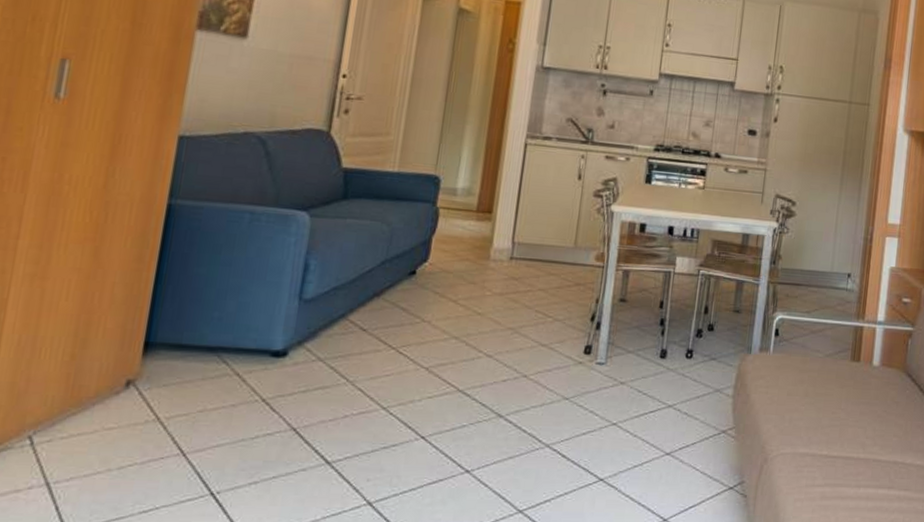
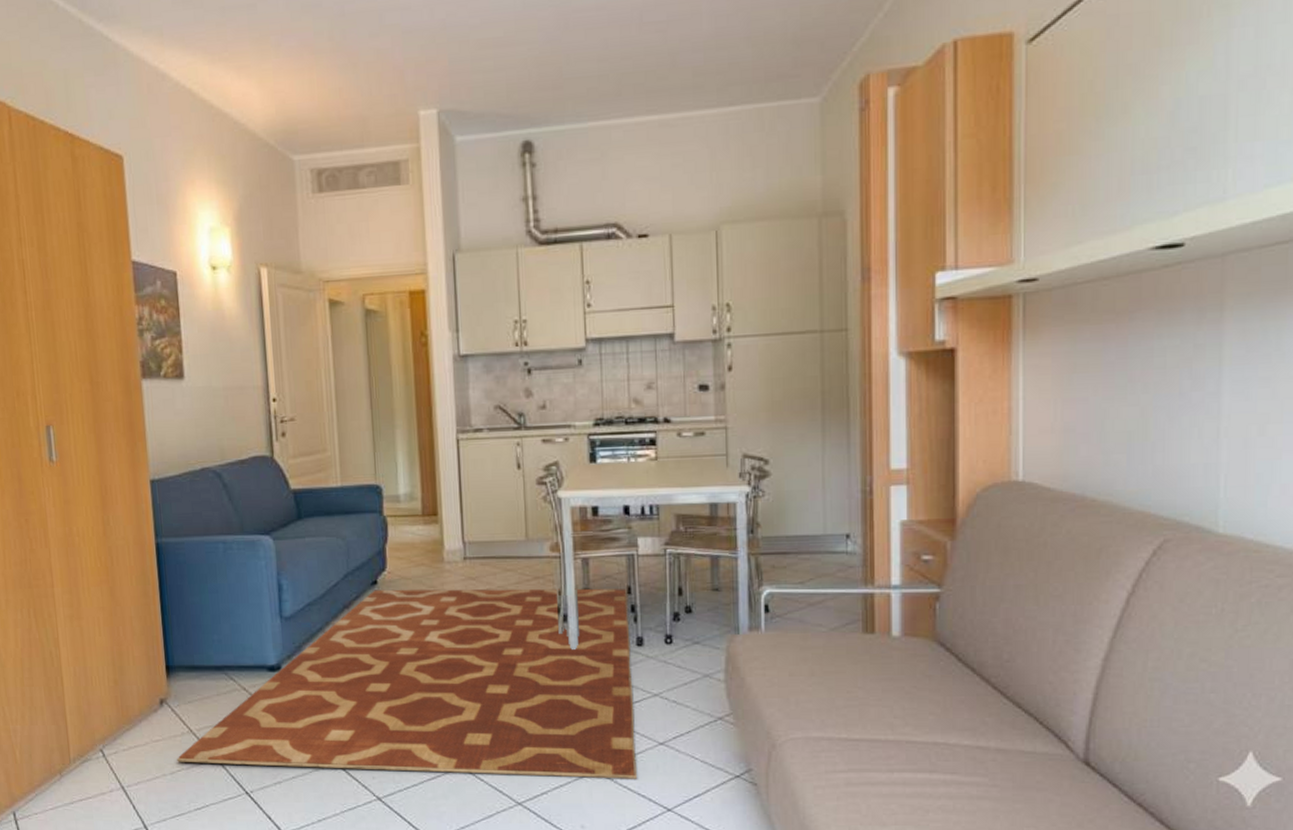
rug: none [129,280,659,488] -> present [176,588,638,779]

